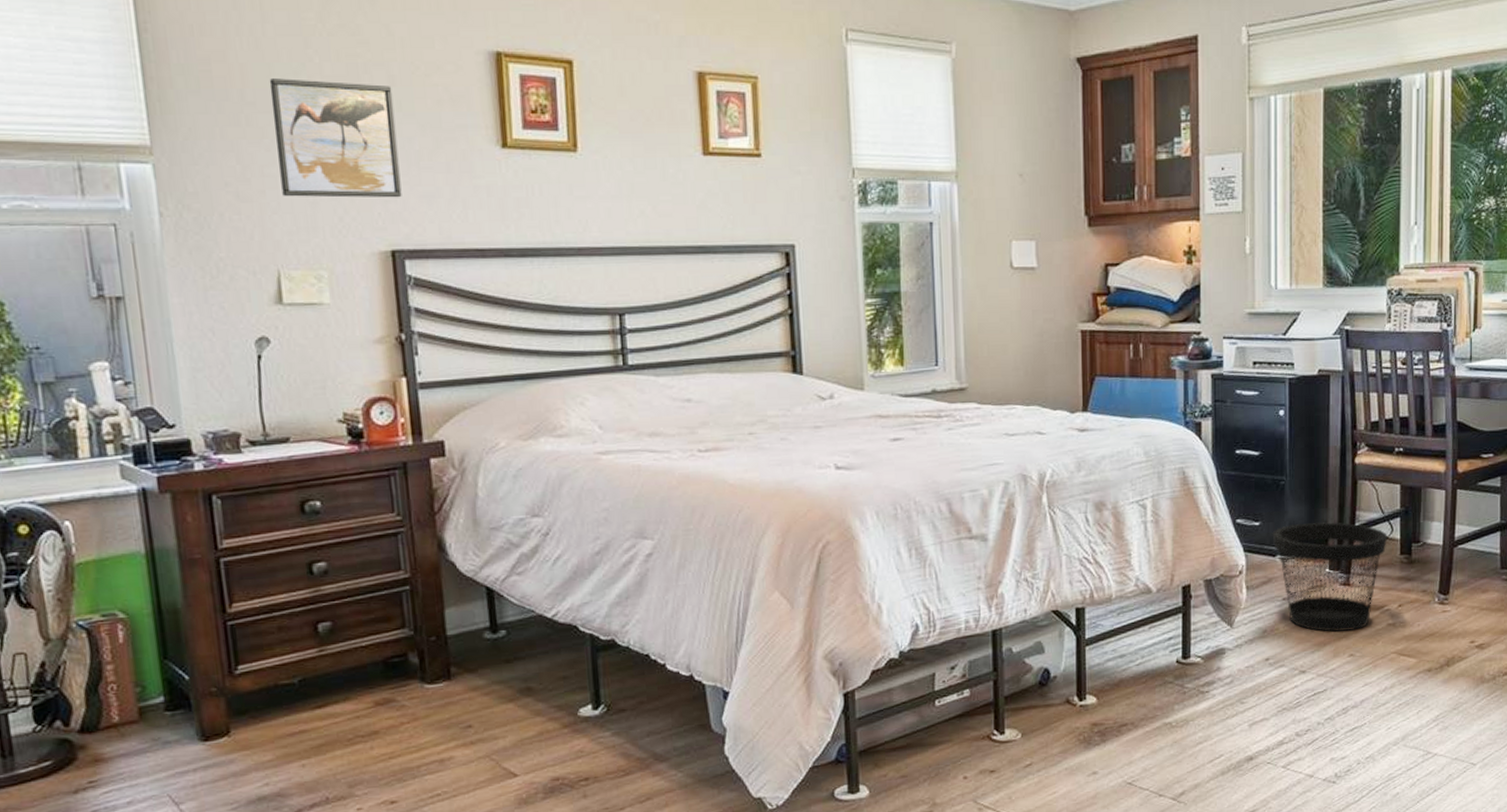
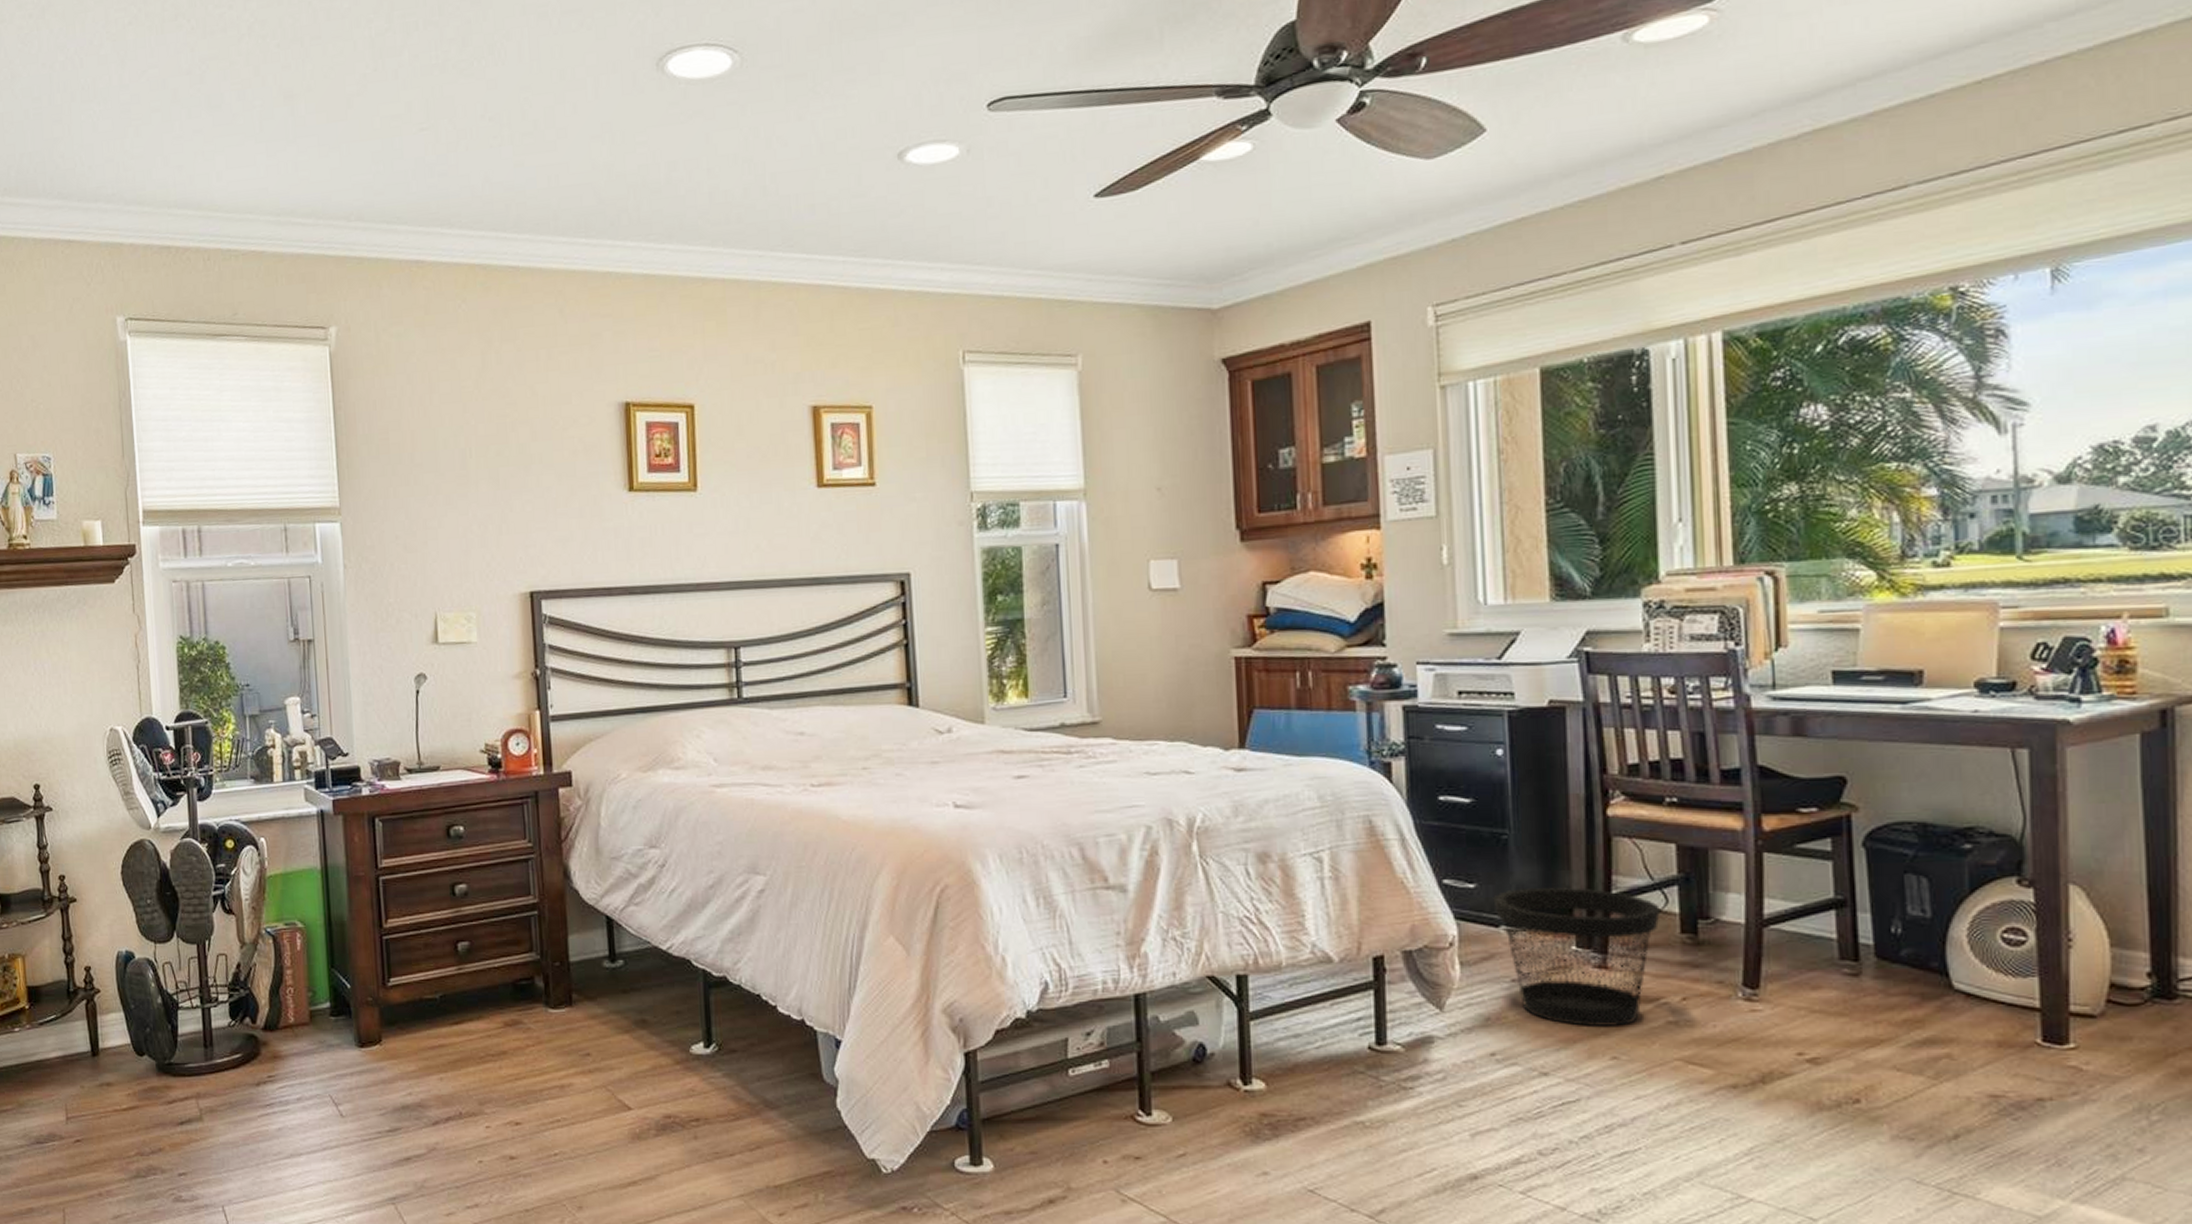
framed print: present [269,78,402,198] -> none [434,440,540,546]

